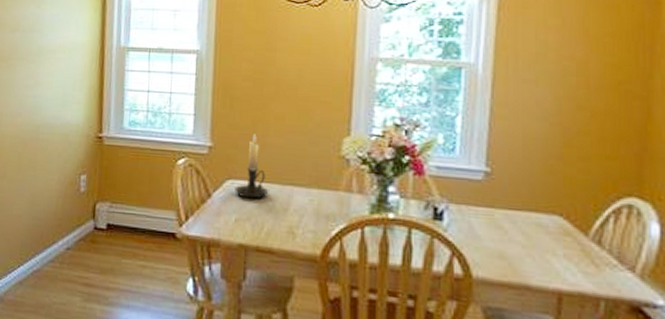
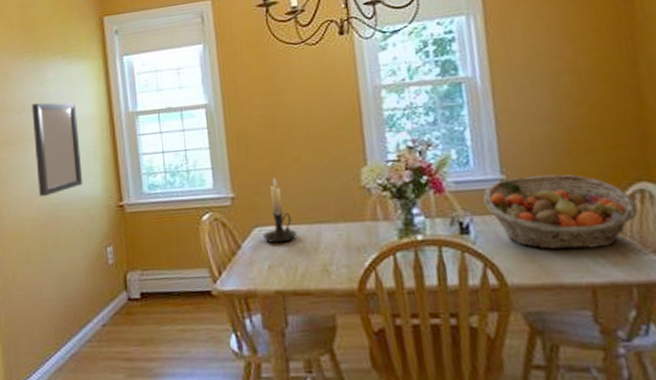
home mirror: none [22,24,70,117] -> present [31,102,83,198]
fruit basket: none [463,172,622,256] -> present [483,174,638,250]

